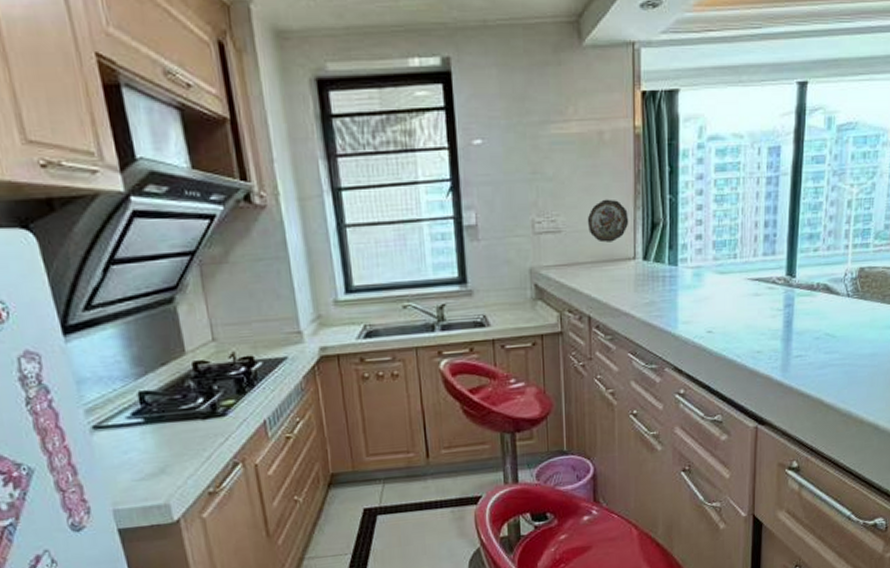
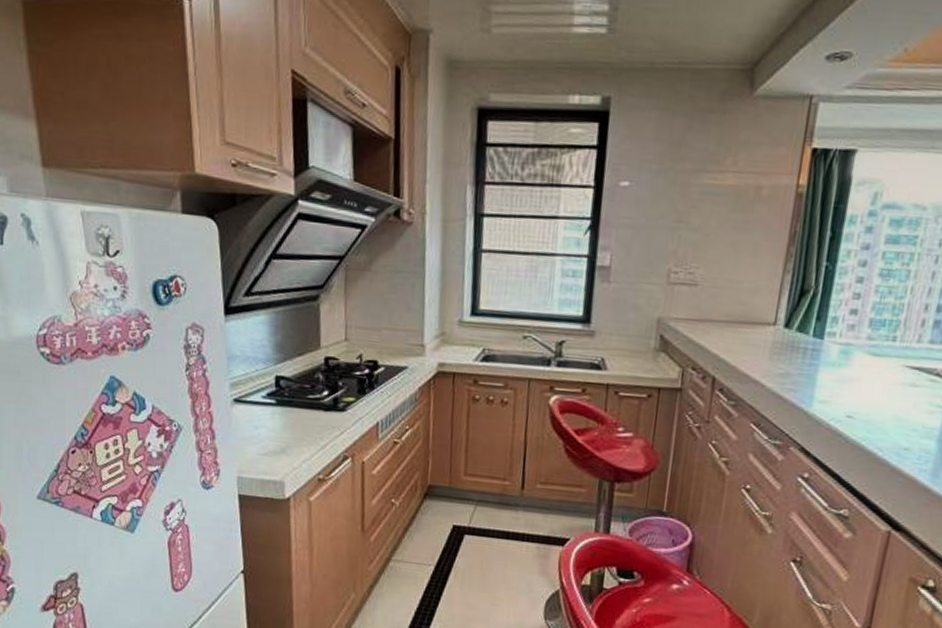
decorative plate: present [587,199,629,243] -> none [727,257,776,304]

